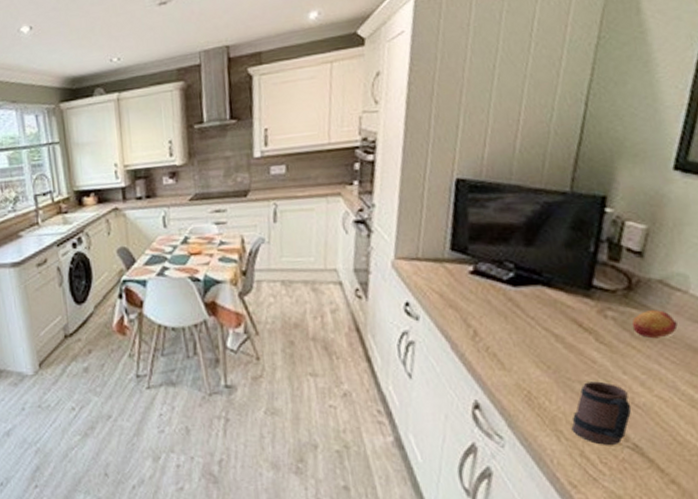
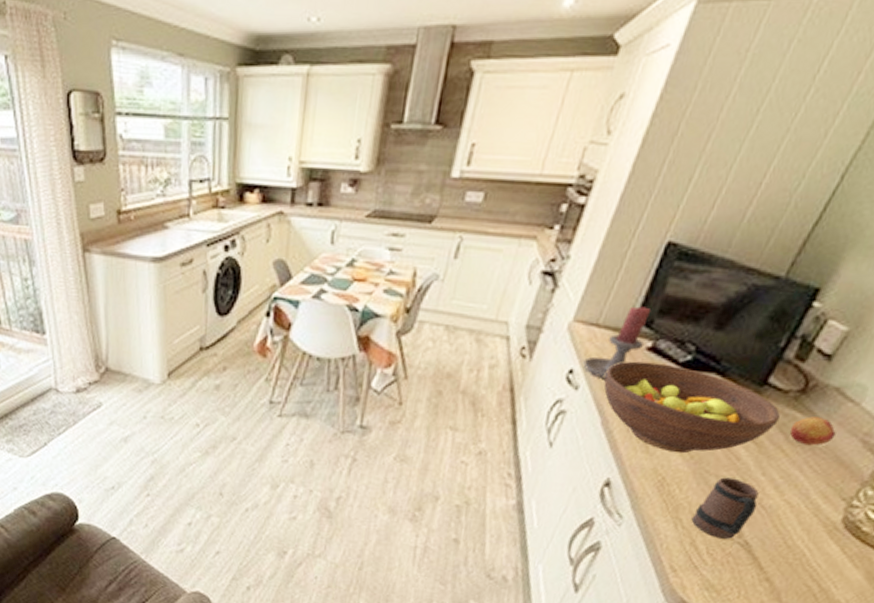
candle holder: none [416,236,467,306] -> present [583,306,652,379]
fruit bowl: none [440,283,618,366] -> present [603,361,780,454]

